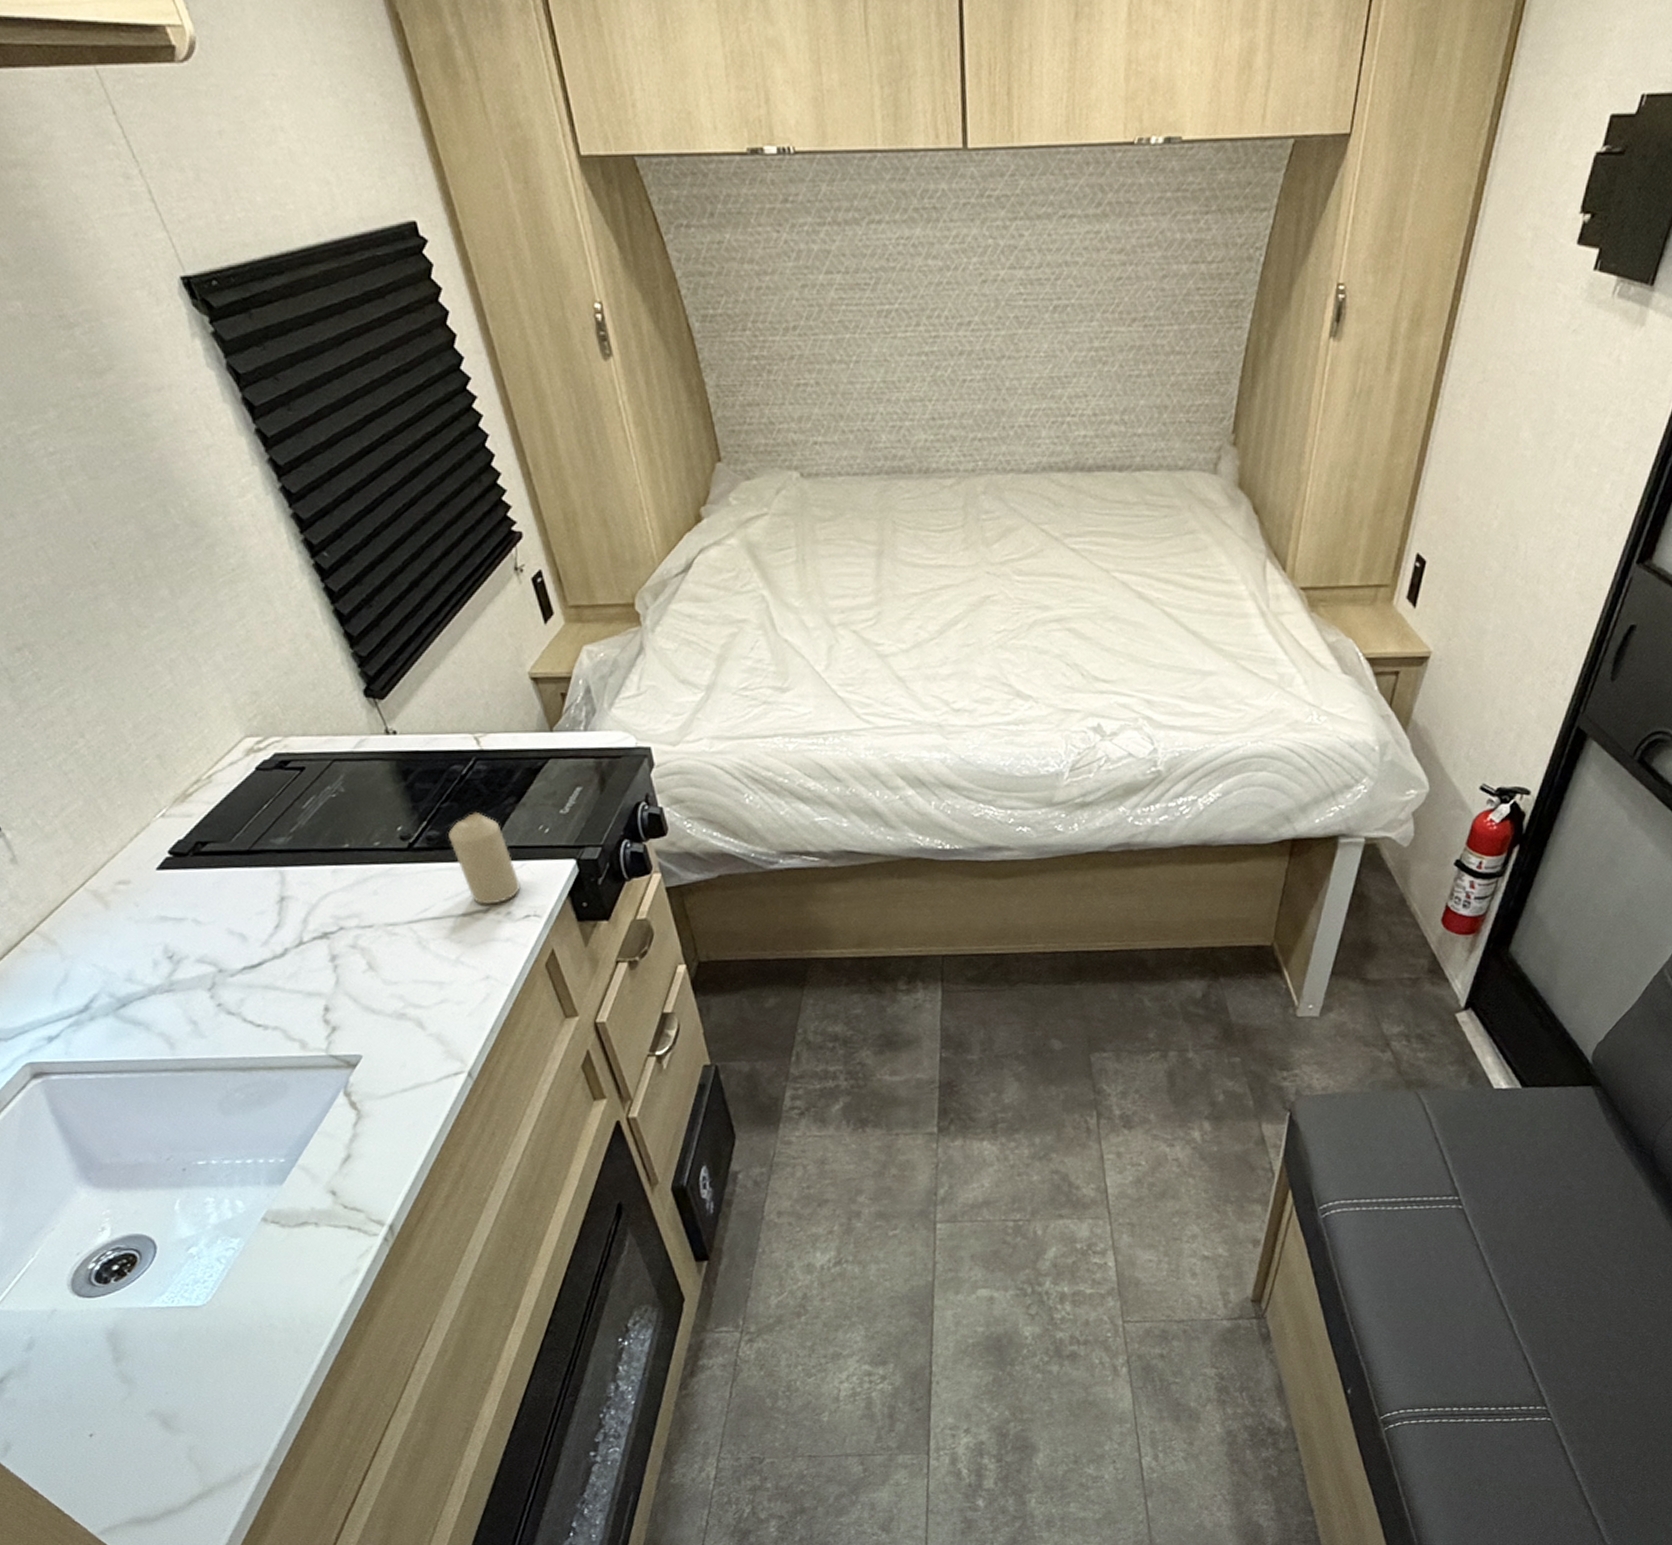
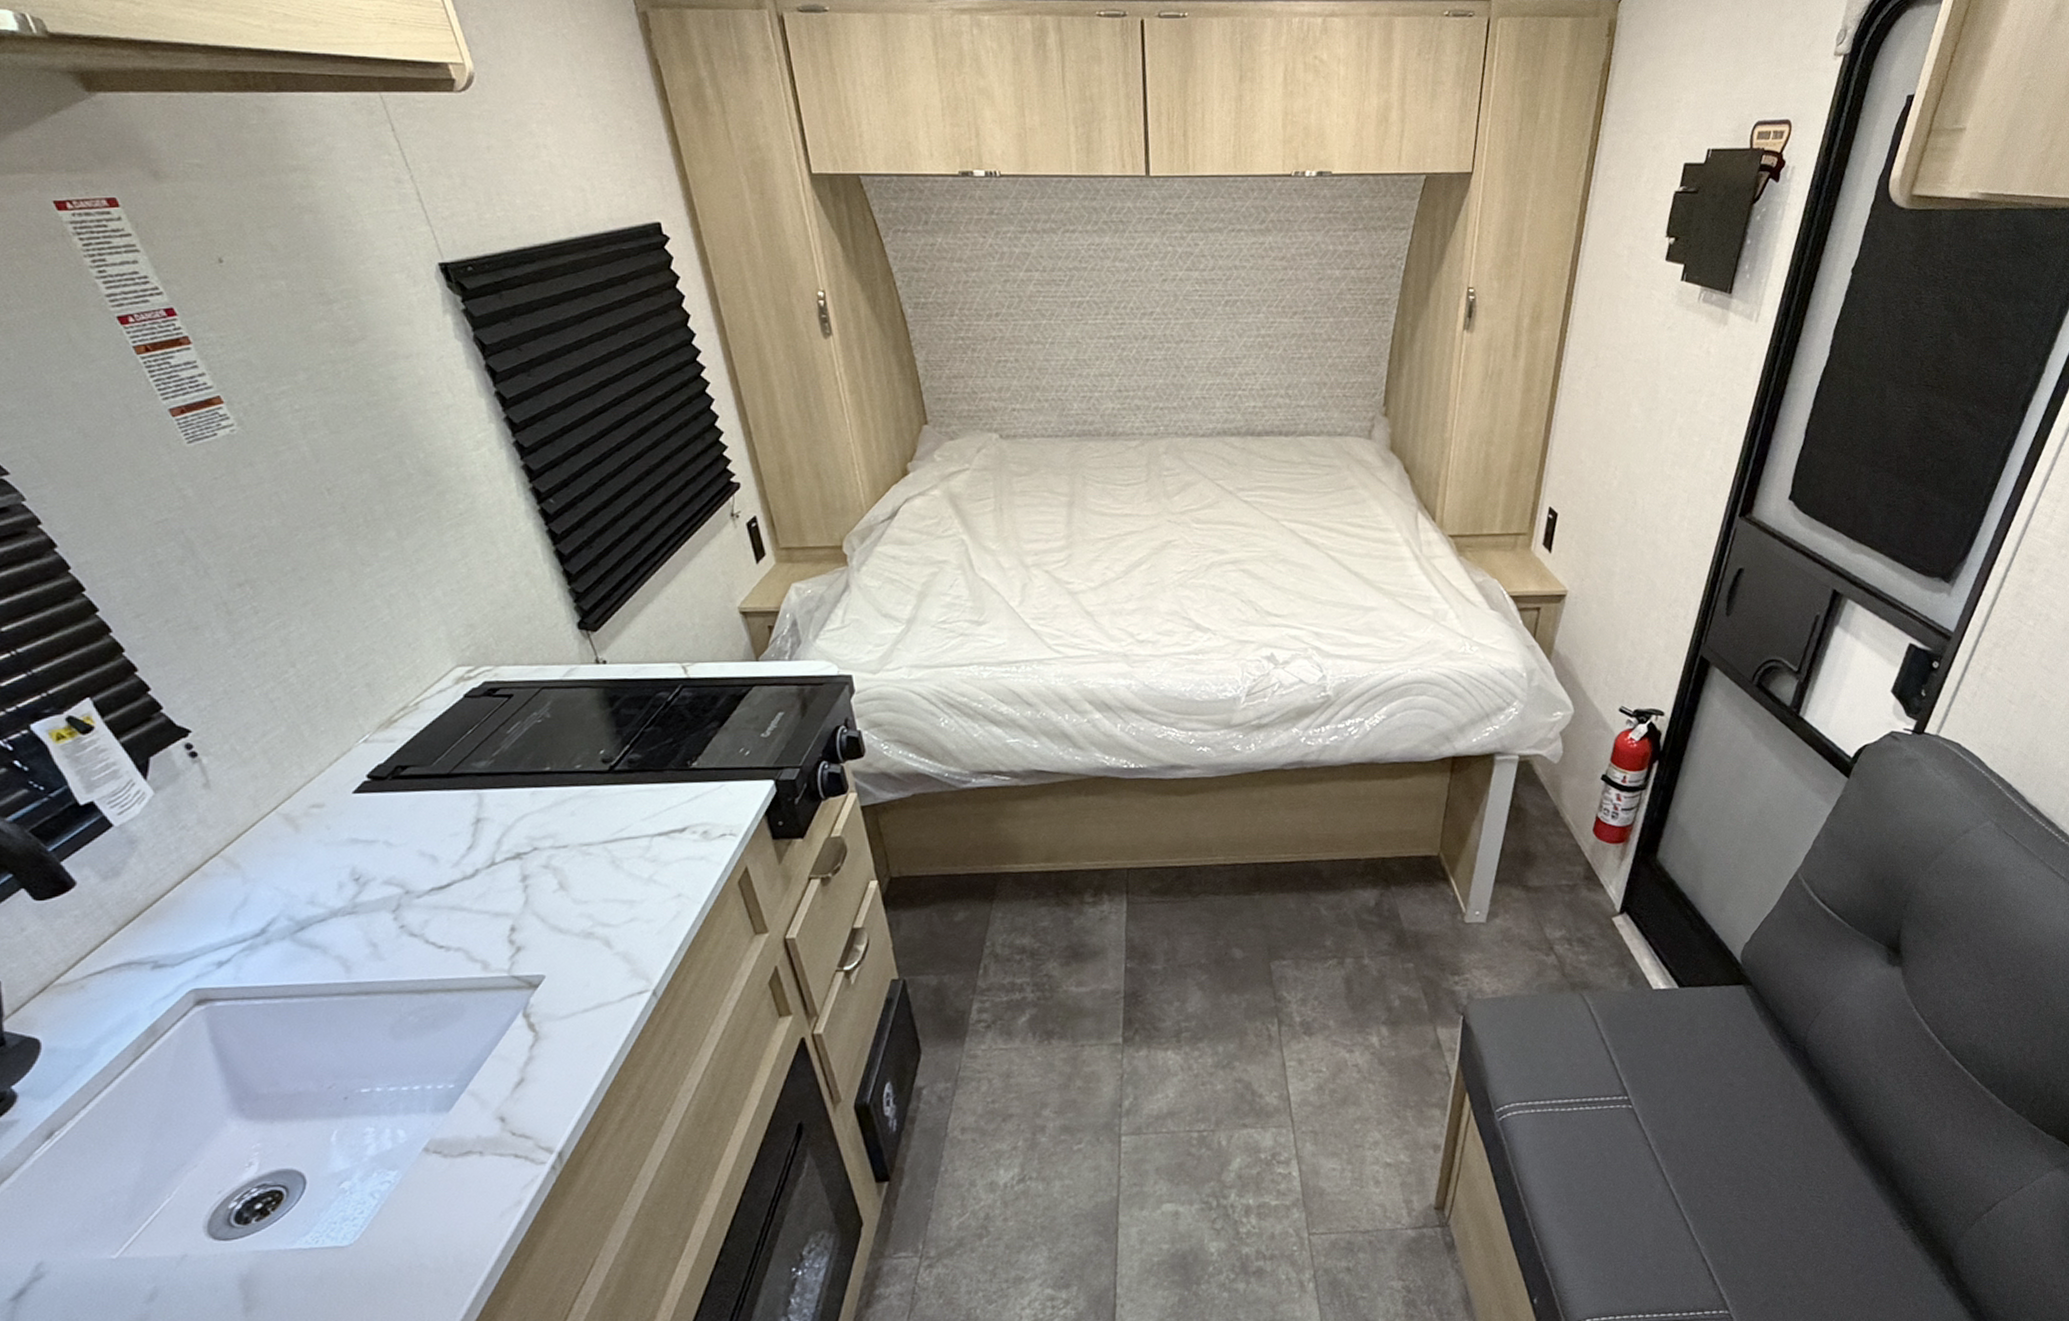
candle: present [448,811,521,905] -> none [650,735,718,824]

